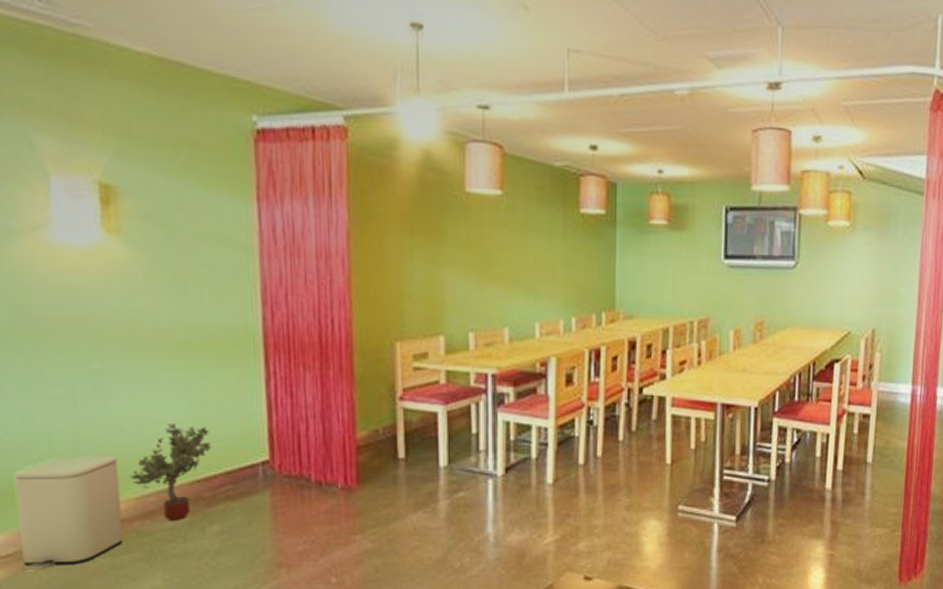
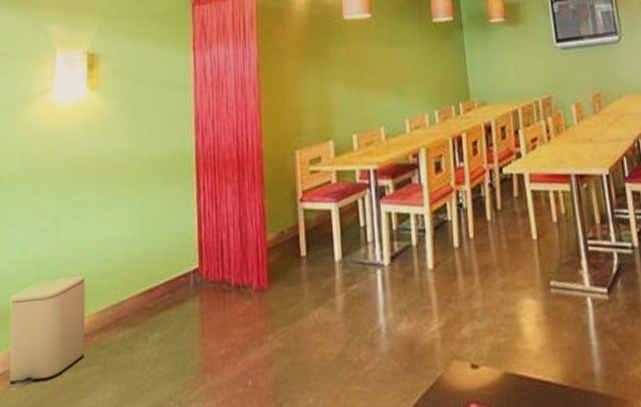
potted tree: present [130,422,212,522] -> none [94,241,156,333]

